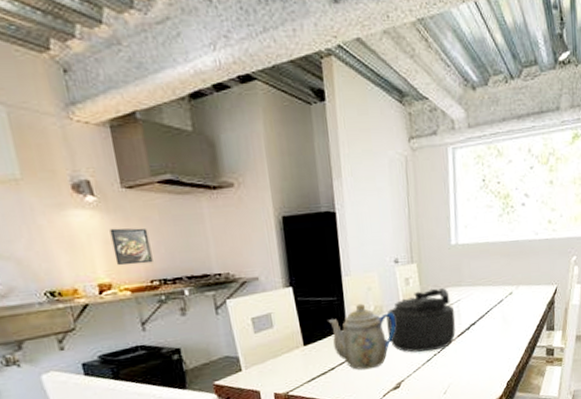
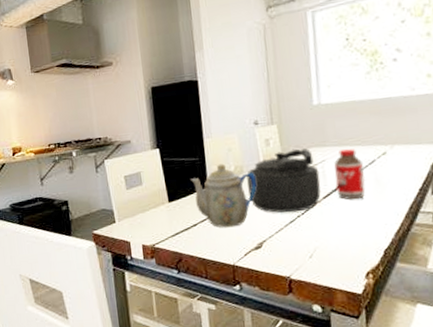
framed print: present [109,228,153,266] -> none [22,103,51,133]
bottle: none [468,288,494,338] -> present [334,148,366,200]

